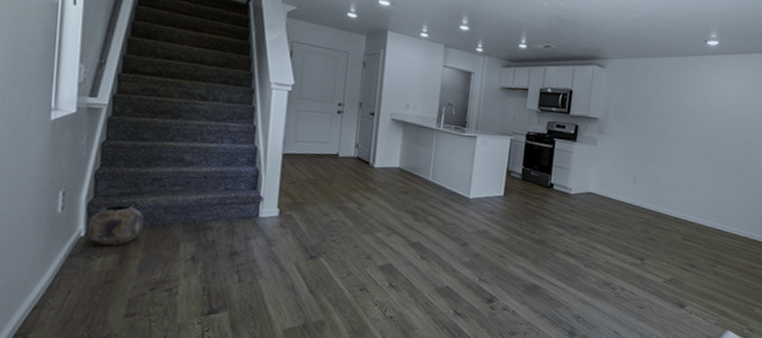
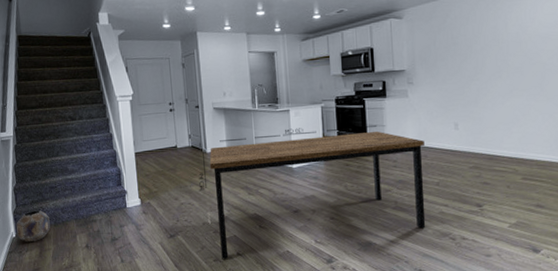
dining table: none [357,153,604,289] -> present [198,125,426,259]

